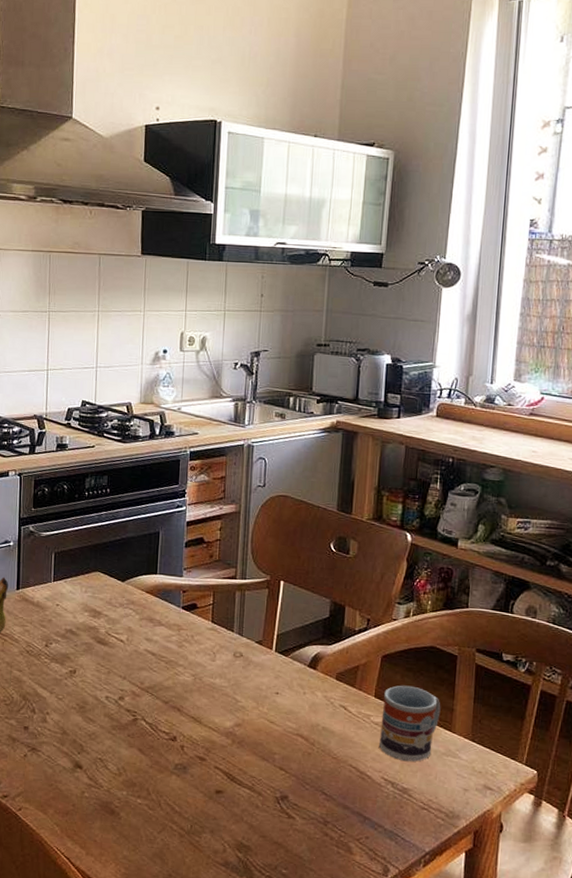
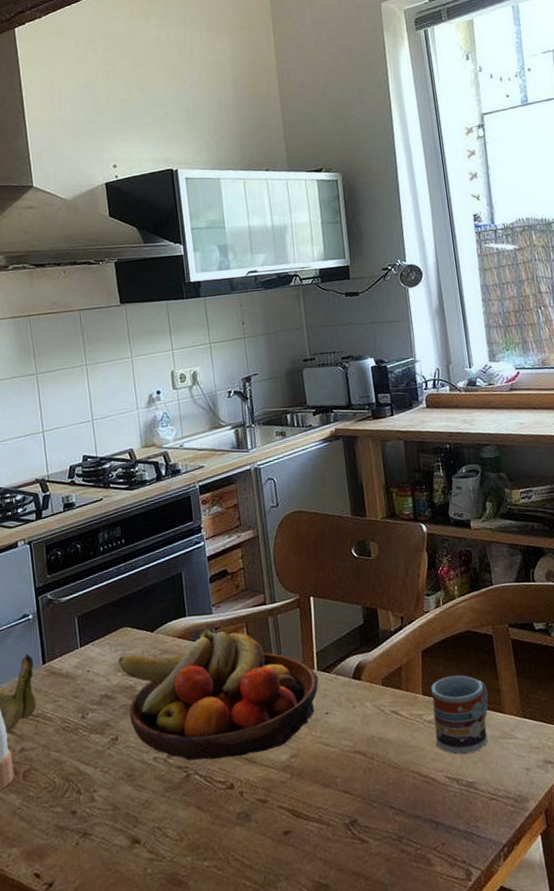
fruit bowl: none [86,589,275,715] -> present [118,629,319,761]

